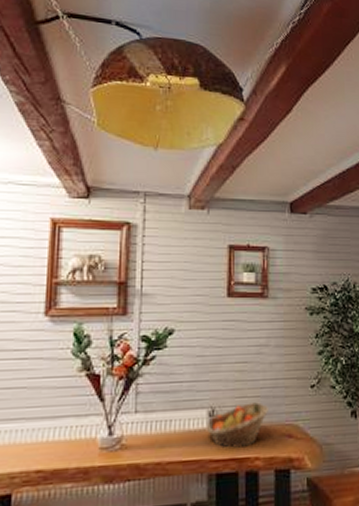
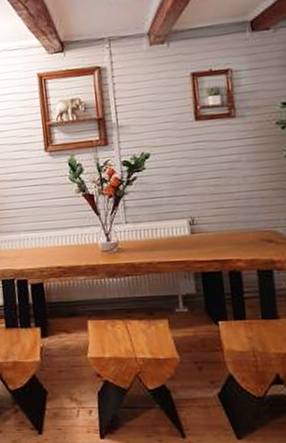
fruit basket: present [207,402,270,448] -> none [189,212,247,251]

